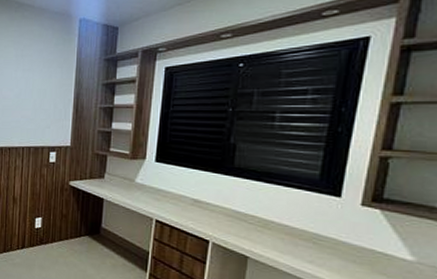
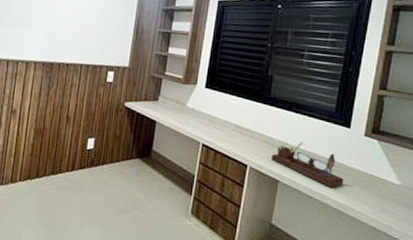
desk organizer: none [237,212,334,265] -> present [271,138,344,188]

